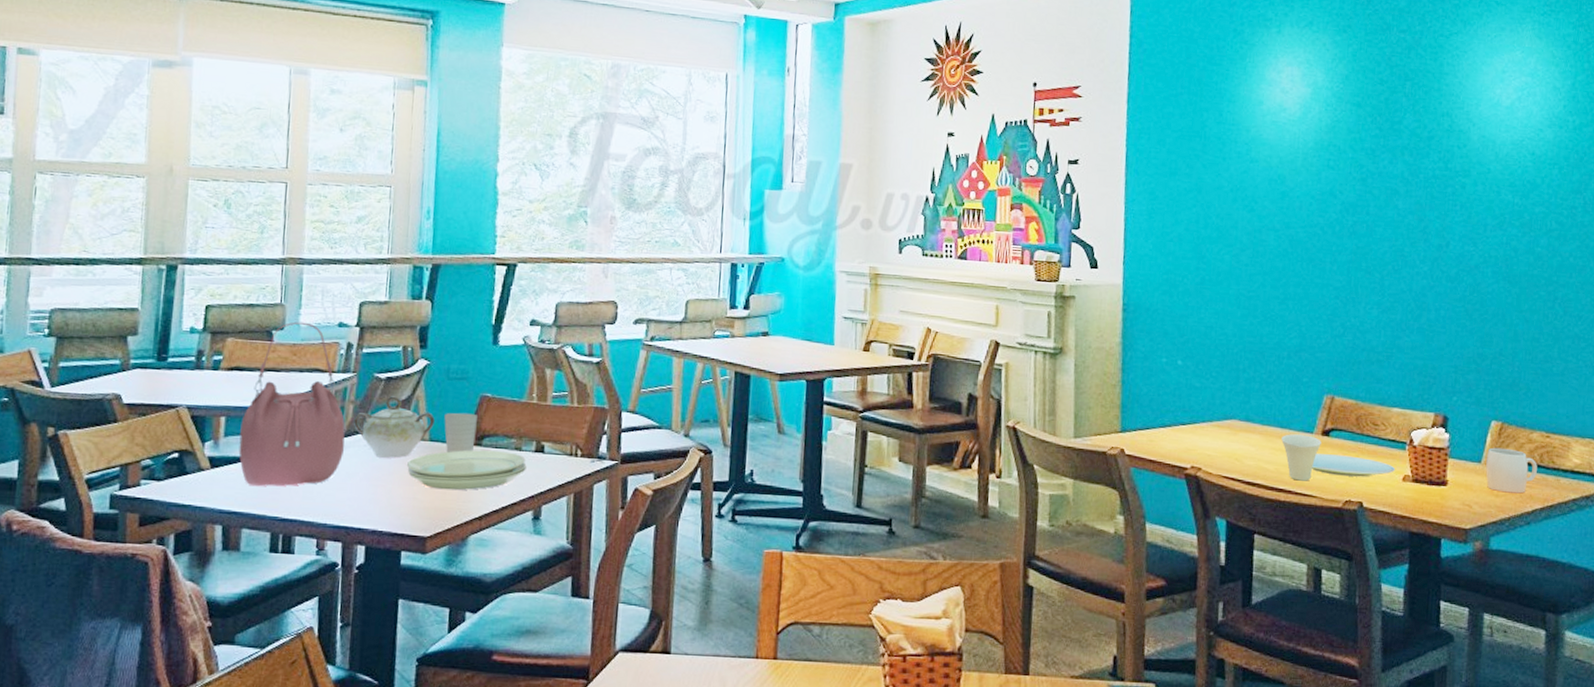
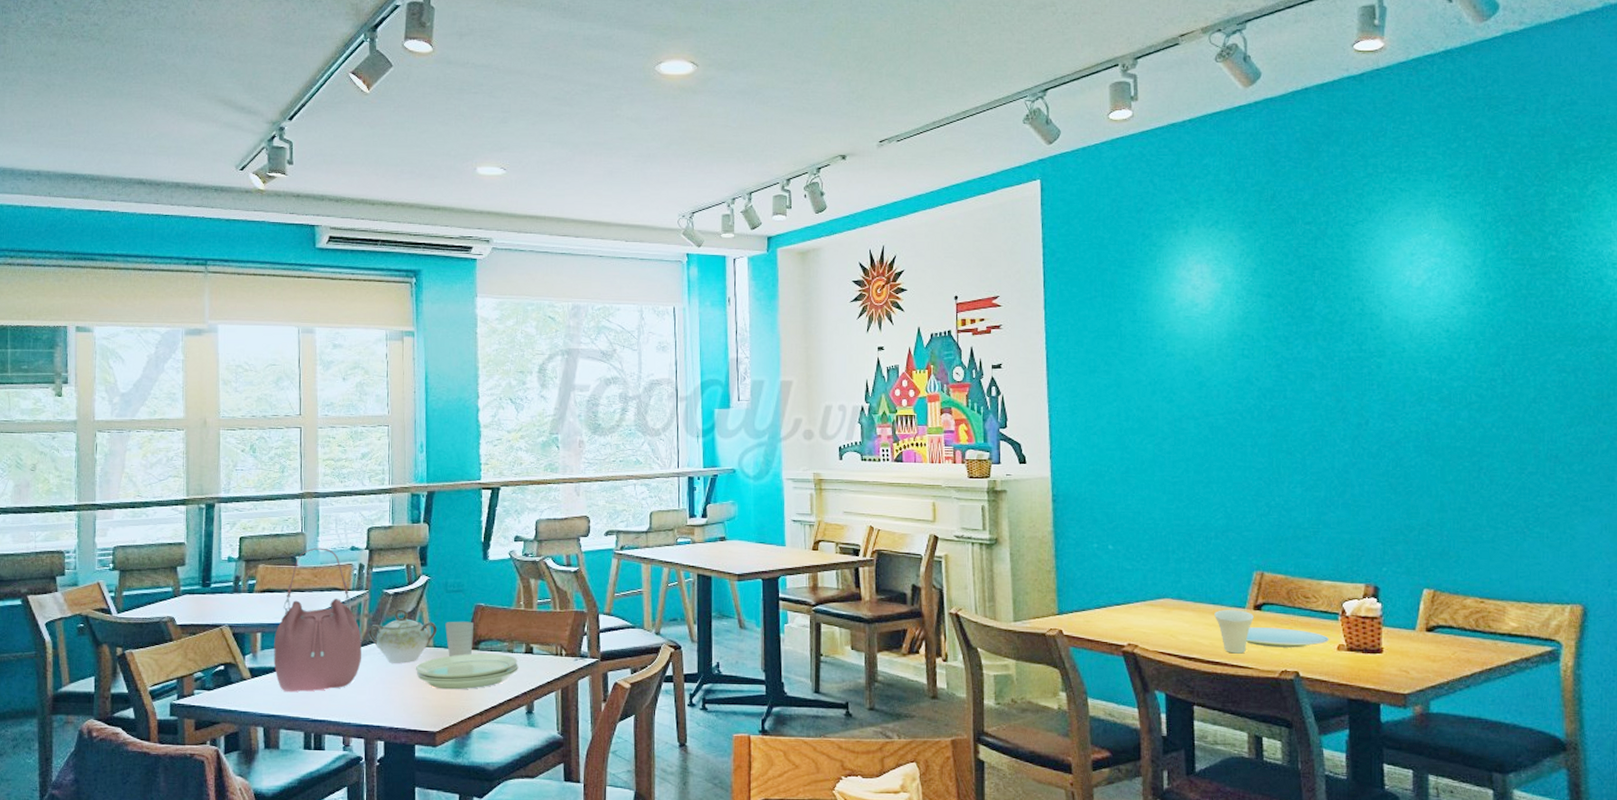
mug: present [1485,447,1537,494] -> none [1421,614,1473,658]

